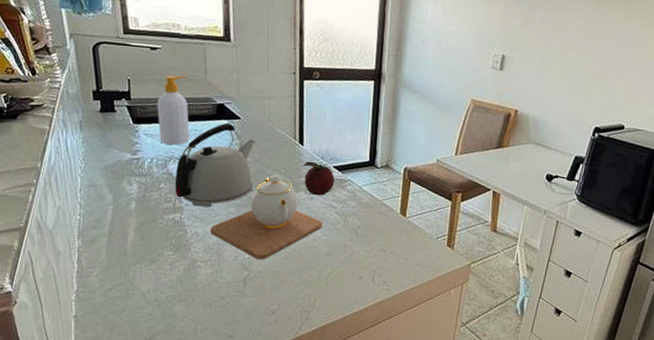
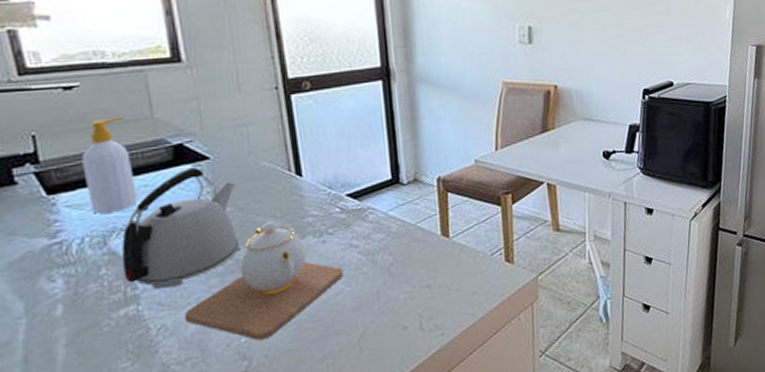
fruit: present [303,161,335,196] -> none [305,194,352,237]

